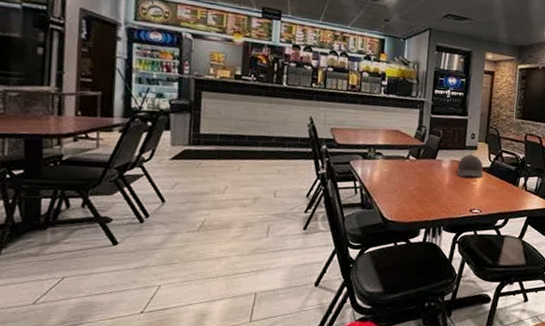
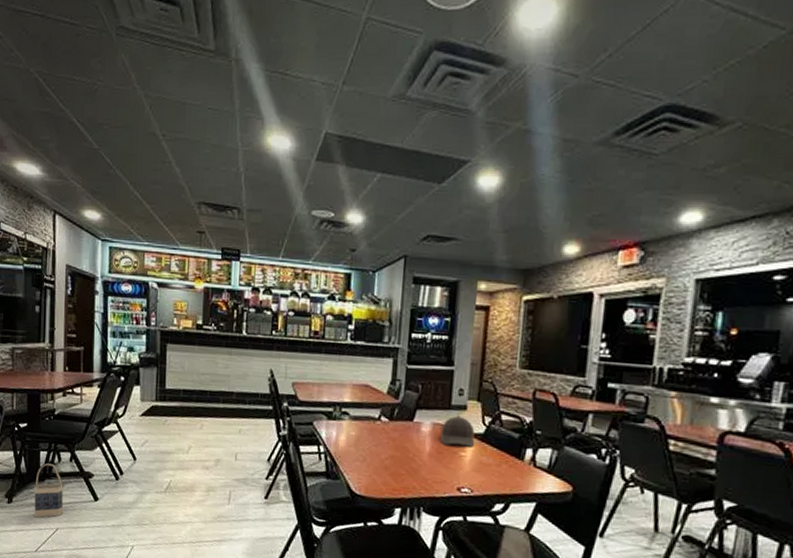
bag: none [32,211,73,269] -> present [34,463,63,518]

